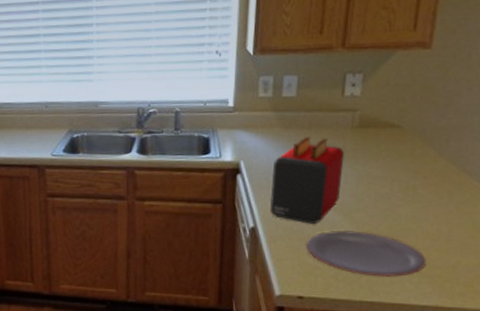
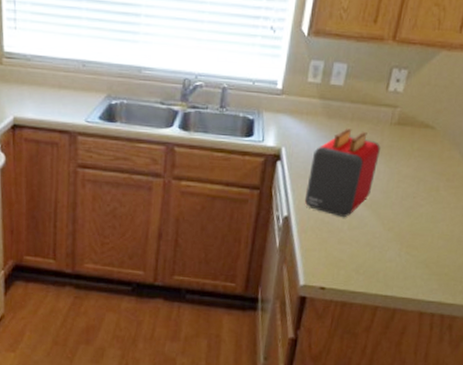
plate: present [306,230,427,277] -> none [334,224,438,273]

